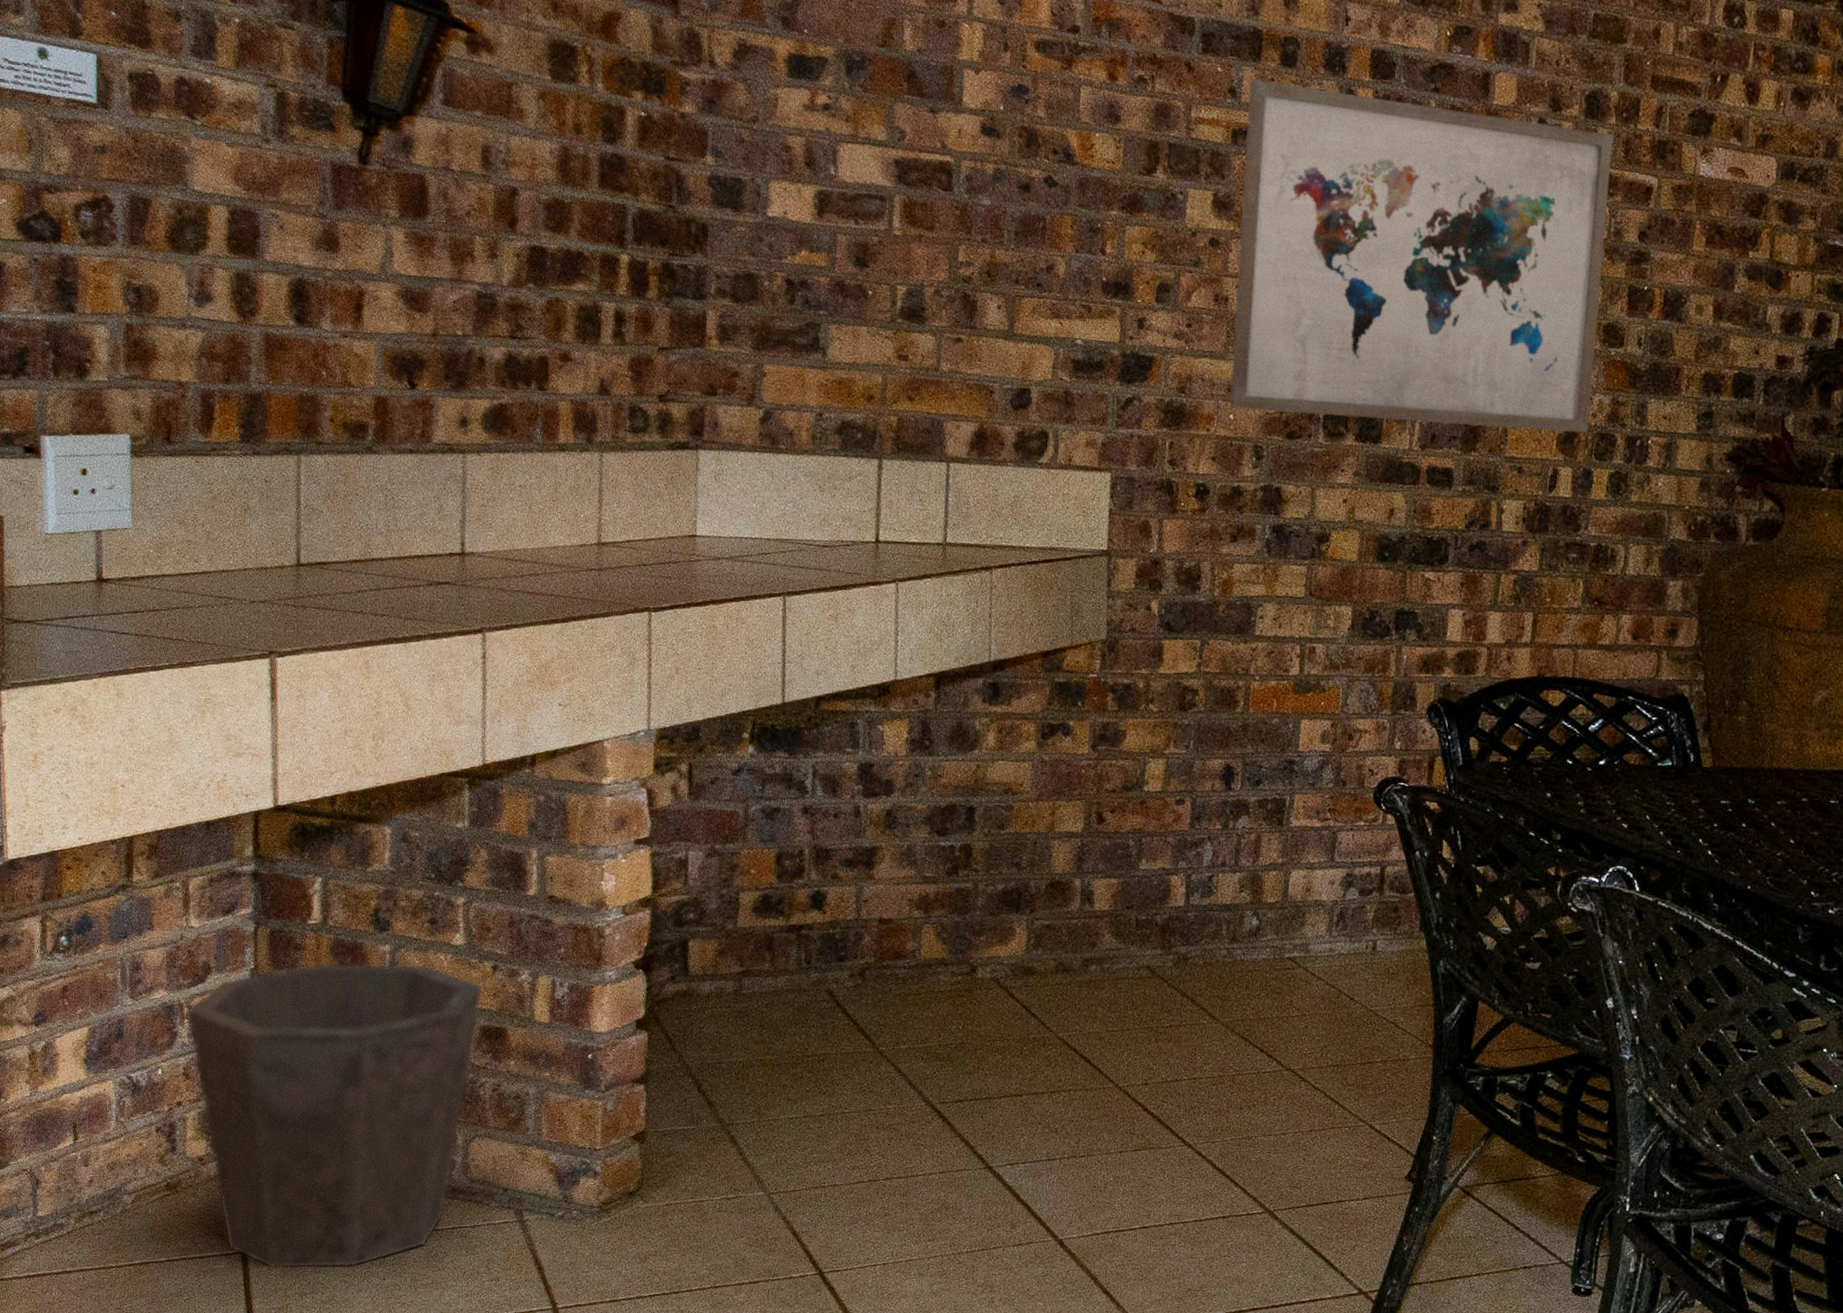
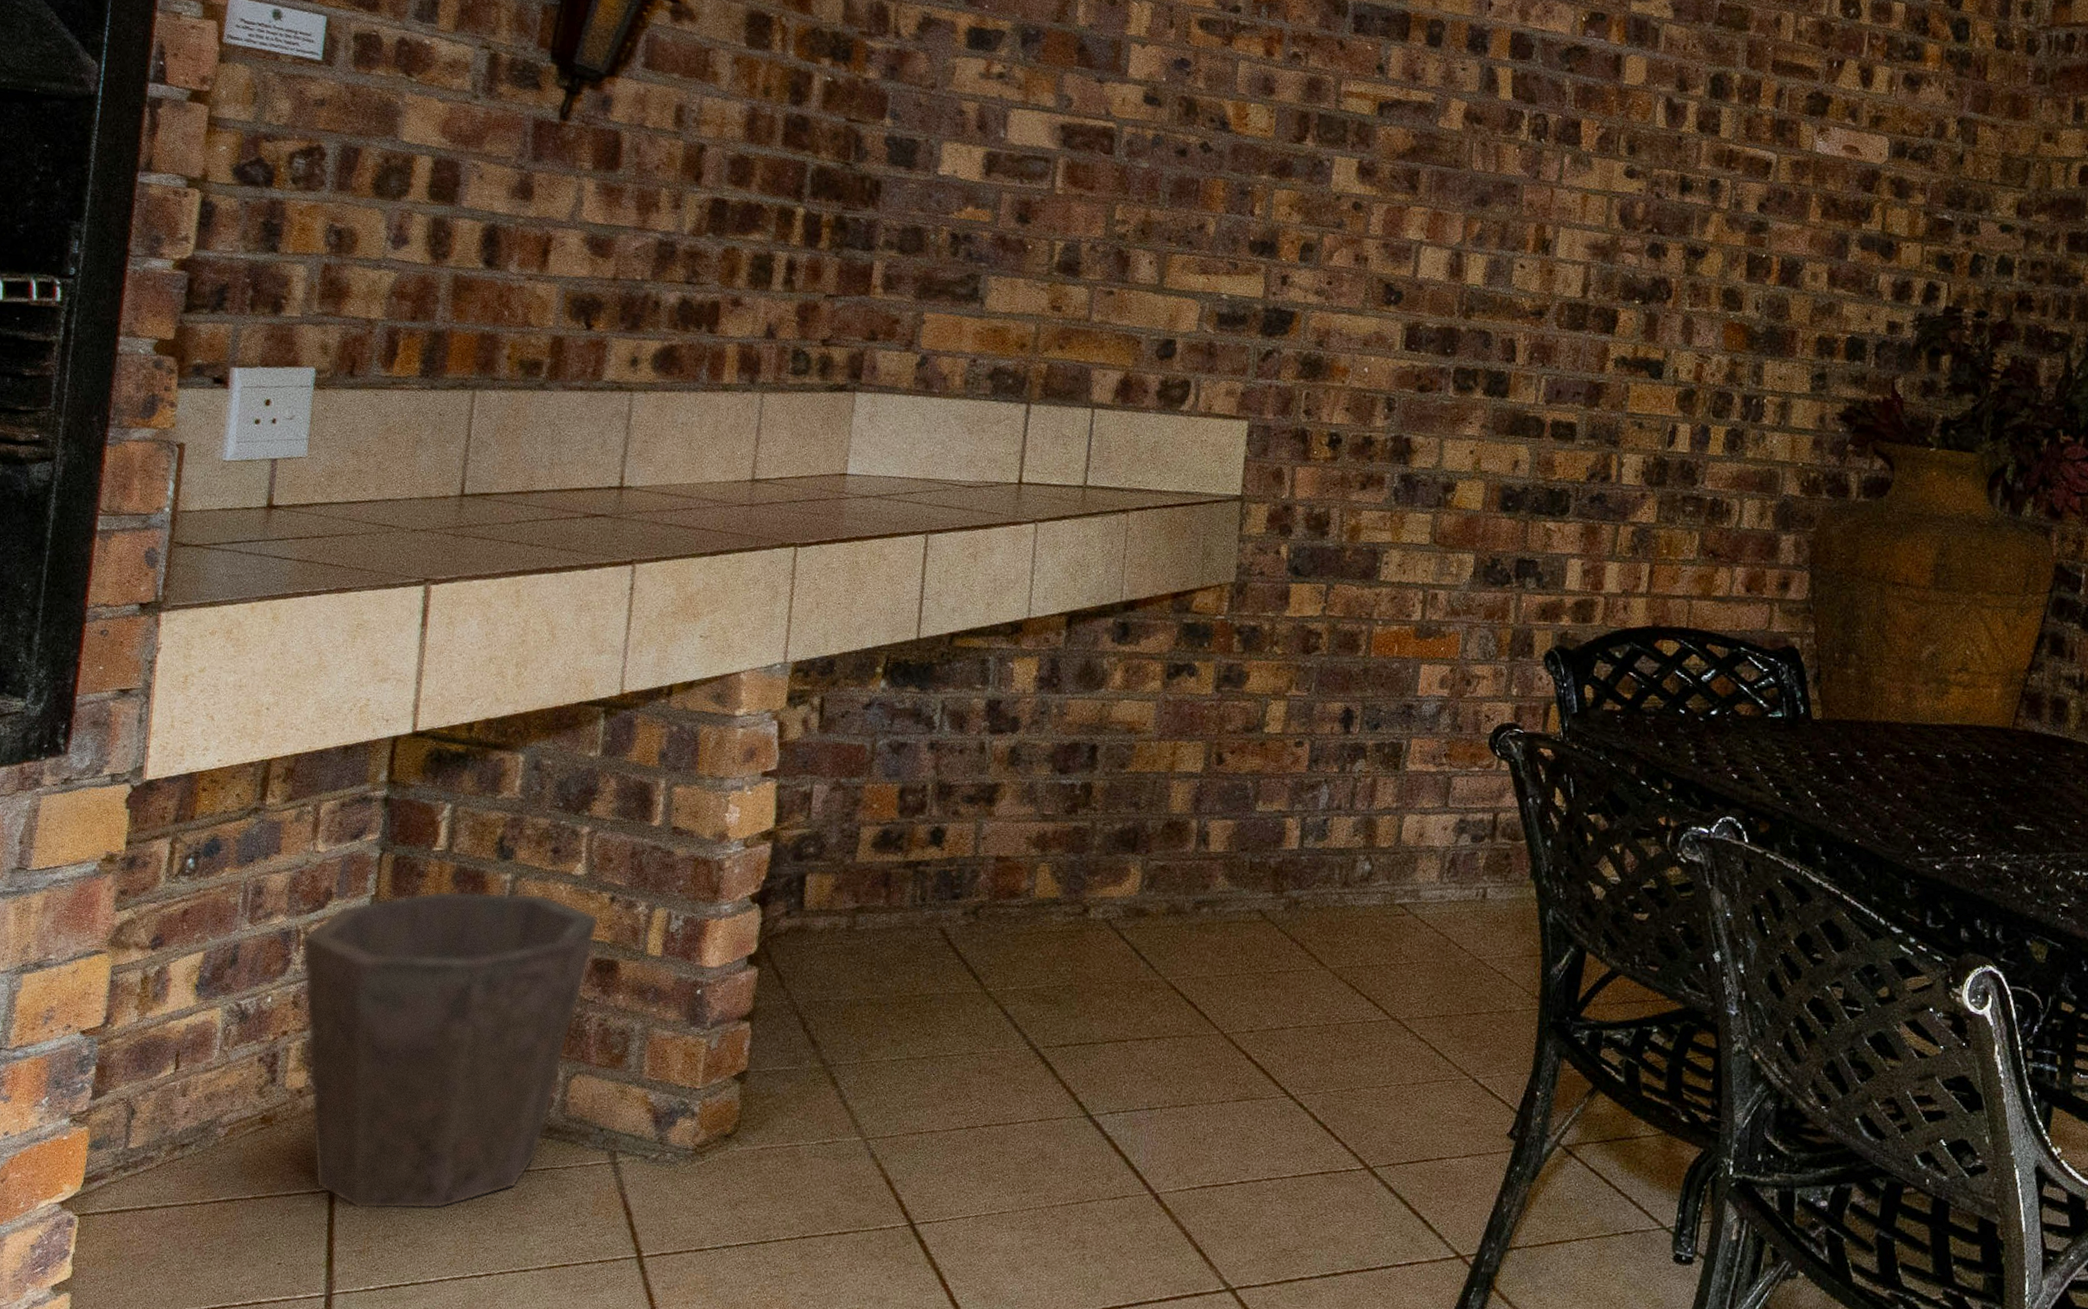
wall art: present [1229,79,1613,433] -> none [1365,57,1735,392]

